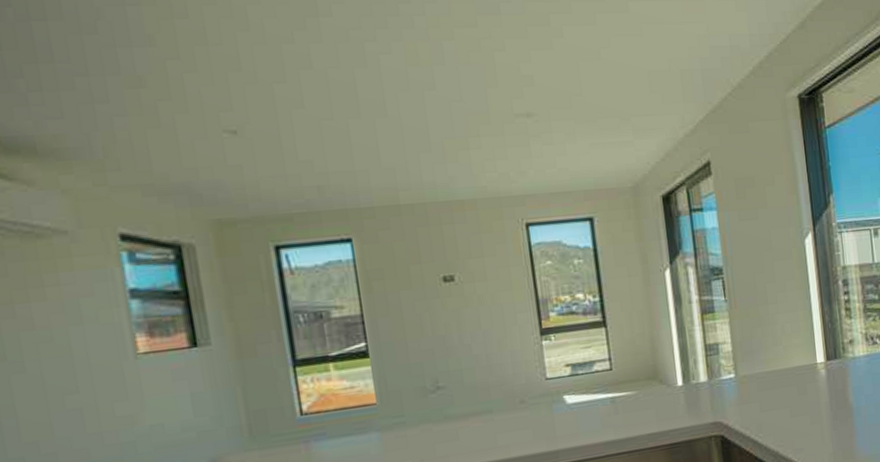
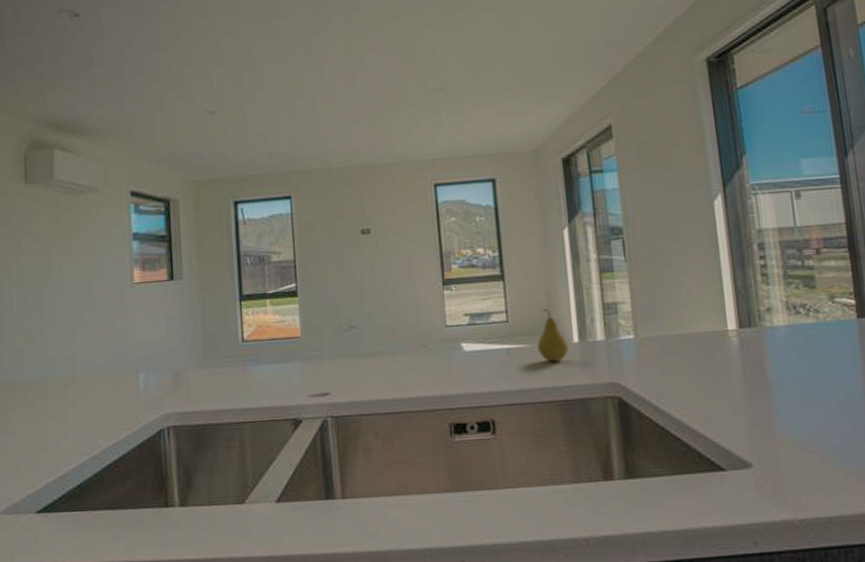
fruit: none [642,354,674,407] -> present [537,309,569,362]

